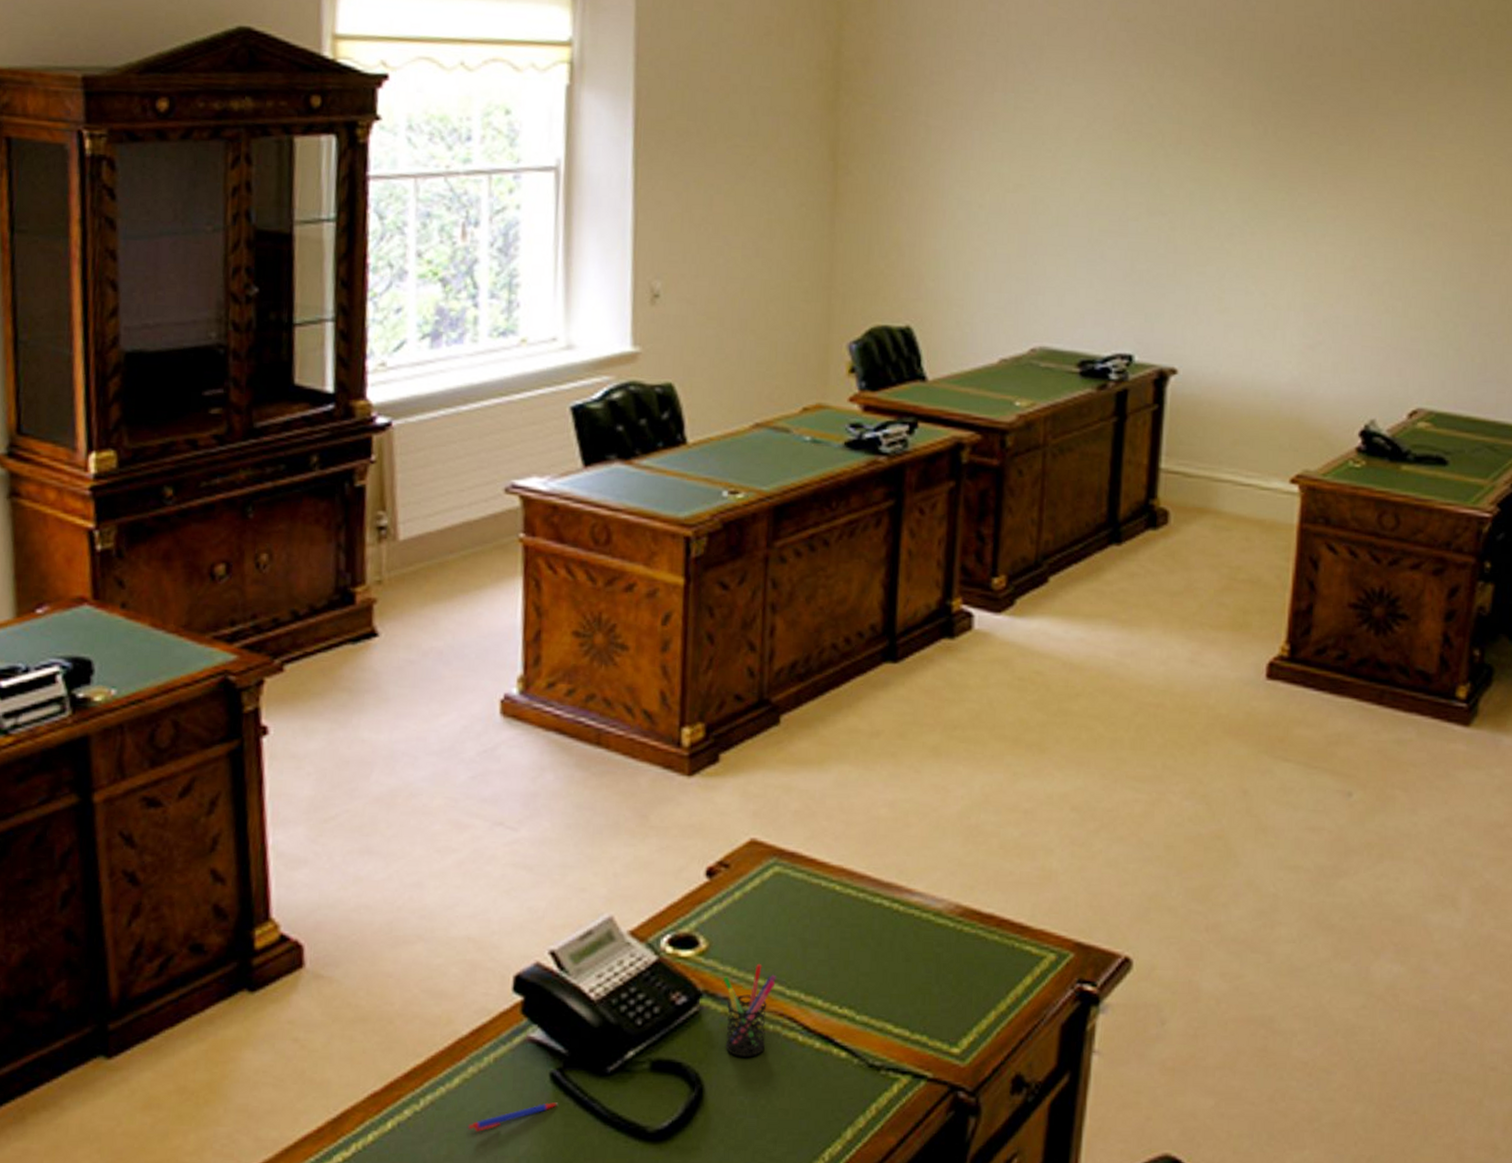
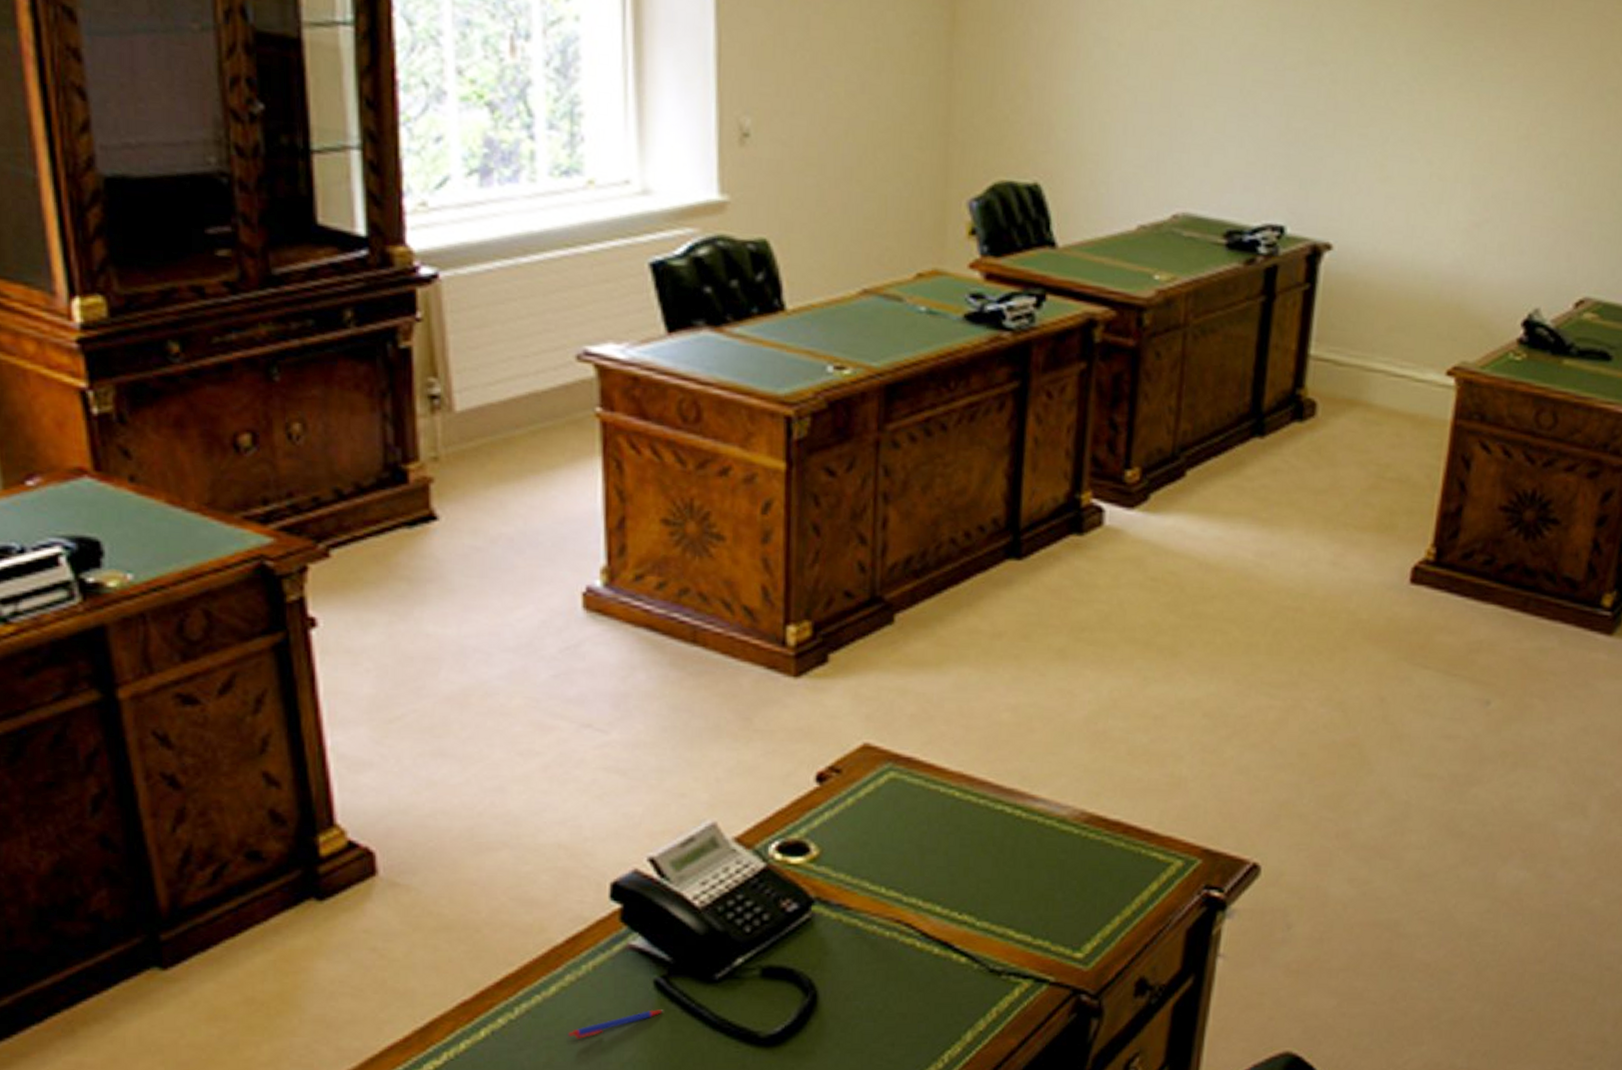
pen holder: present [722,964,776,1058] -> none [835,871,893,964]

